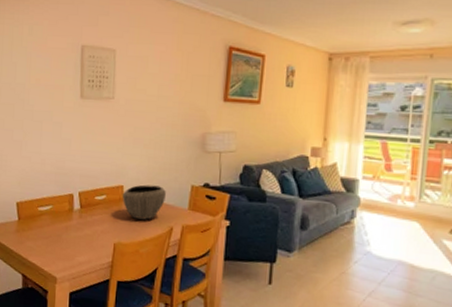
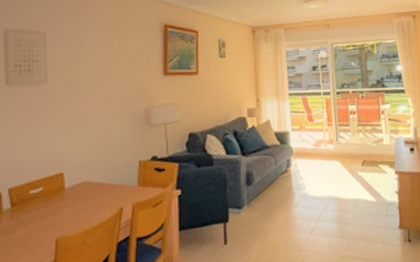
bowl: present [122,184,166,220] -> none [62,166,112,207]

